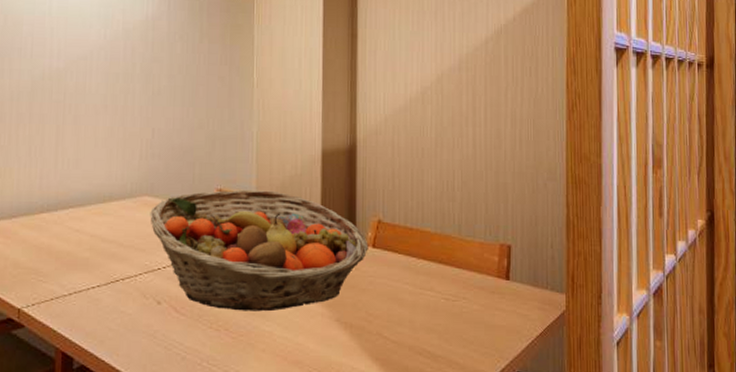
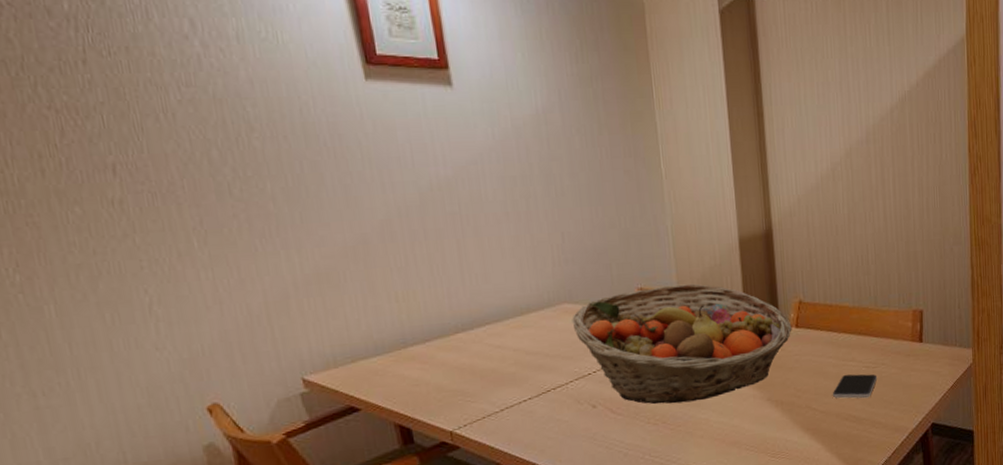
smartphone: none [406,305,457,334] -> present [832,374,878,399]

